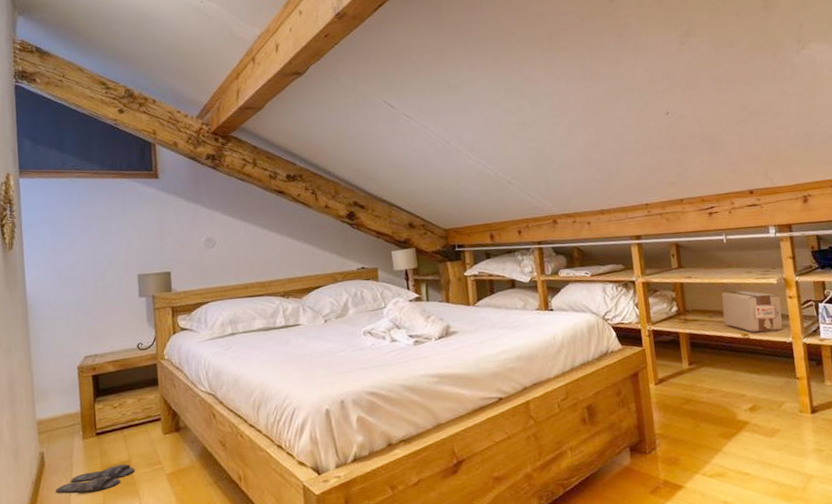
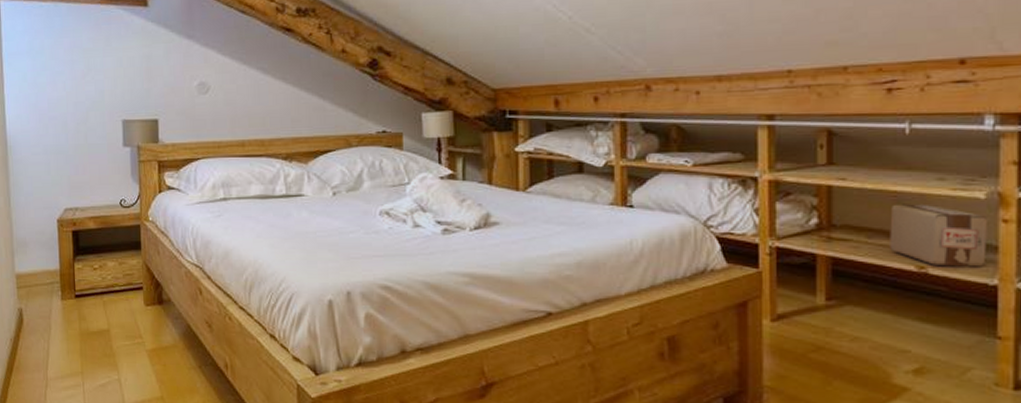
slippers: present [55,464,135,493] -> none [33,332,114,359]

